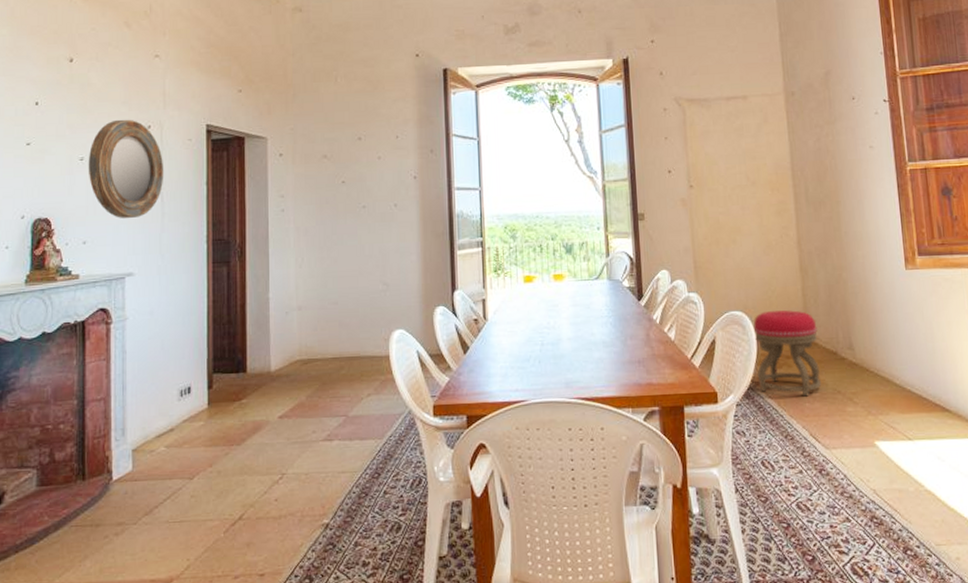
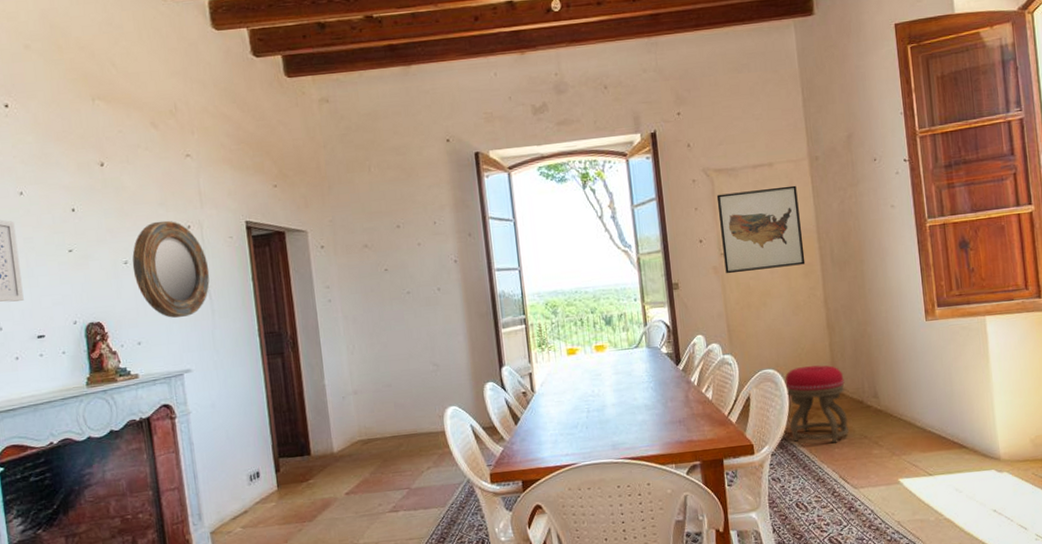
wall art: none [687,120,779,207] -> present [716,185,806,274]

